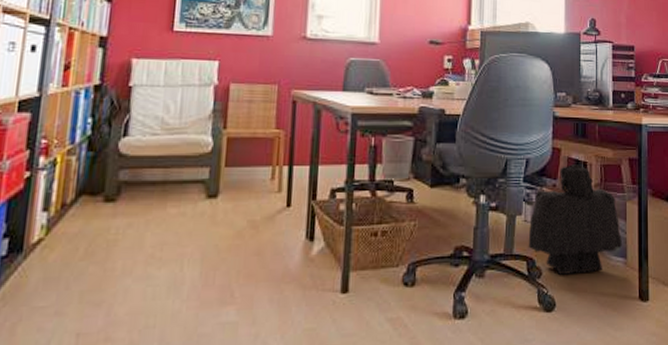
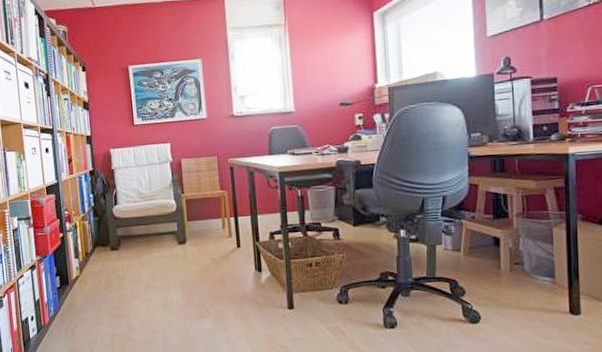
backpack: present [528,164,622,276] -> none [449,197,549,294]

